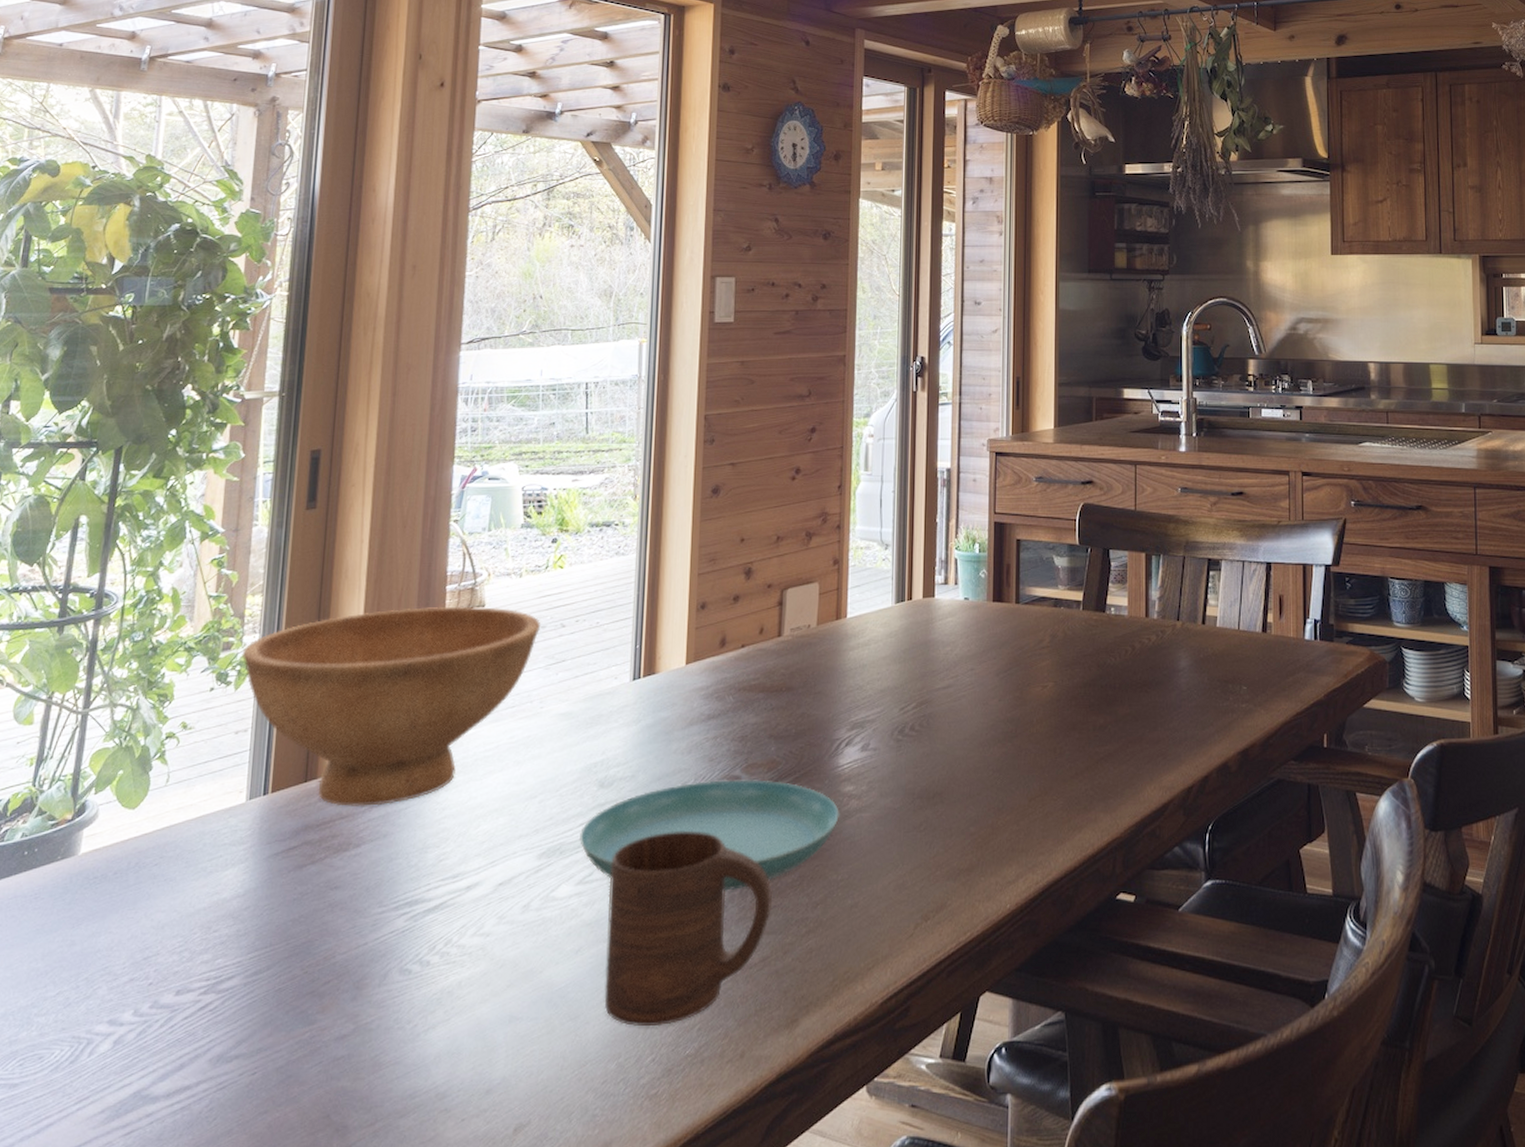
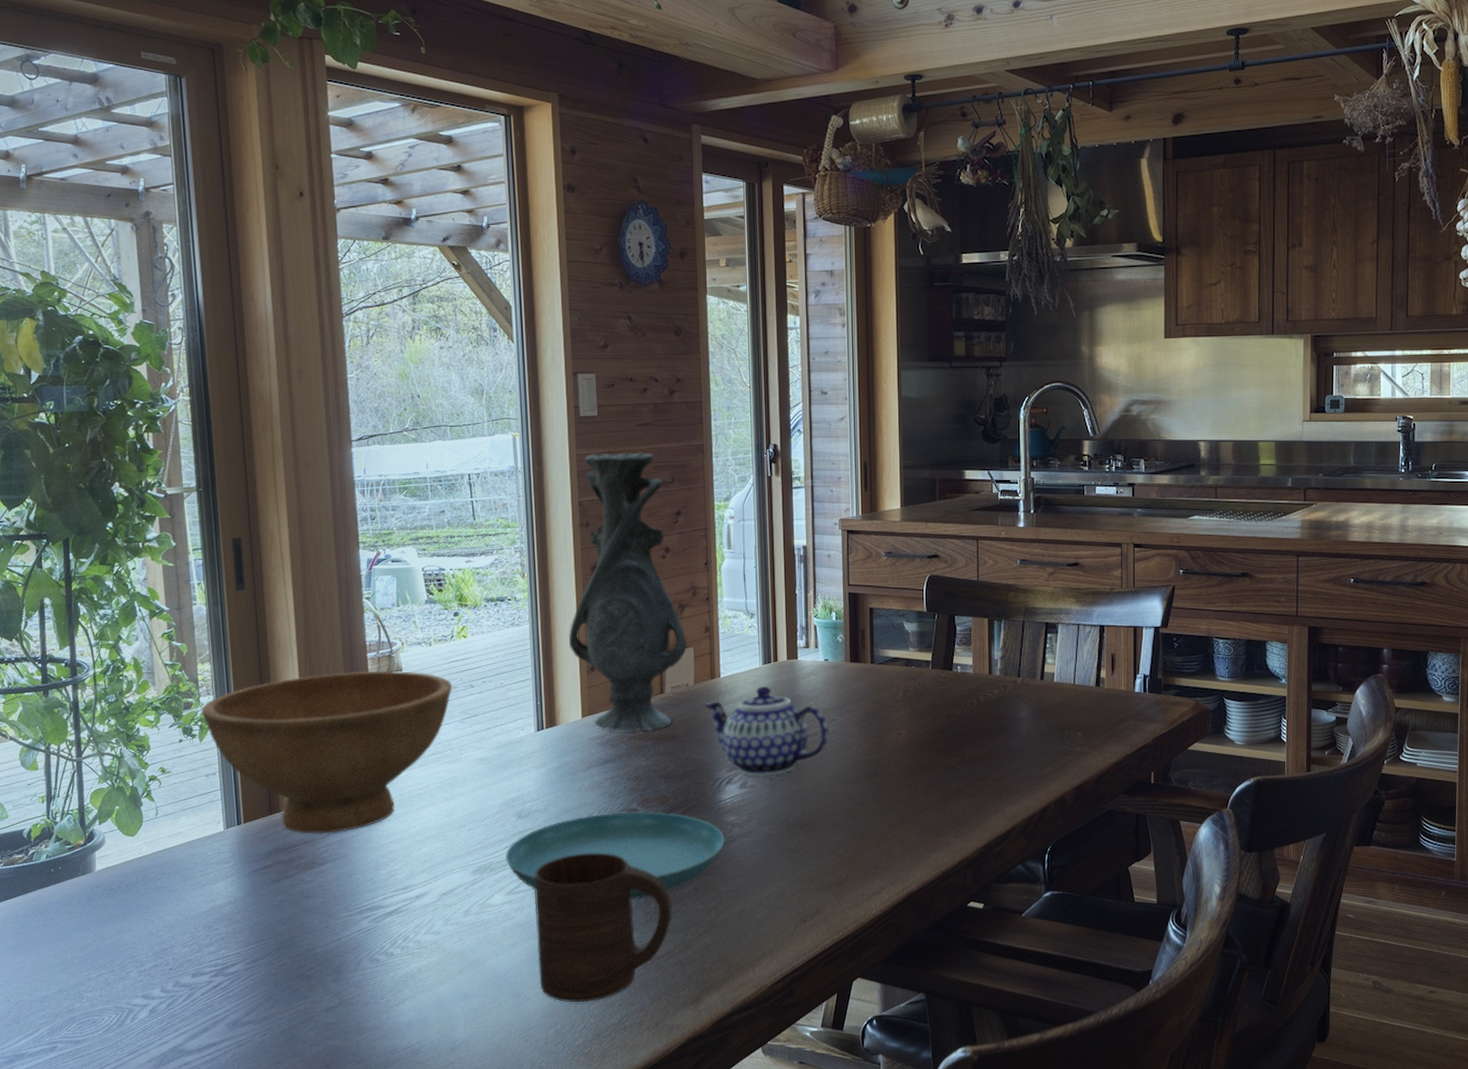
vase: none [679,362,813,681] -> present [568,452,688,732]
teapot: none [827,629,965,737] -> present [704,686,828,777]

